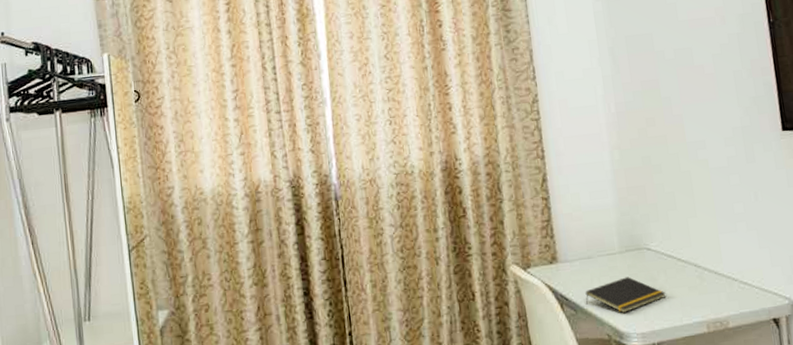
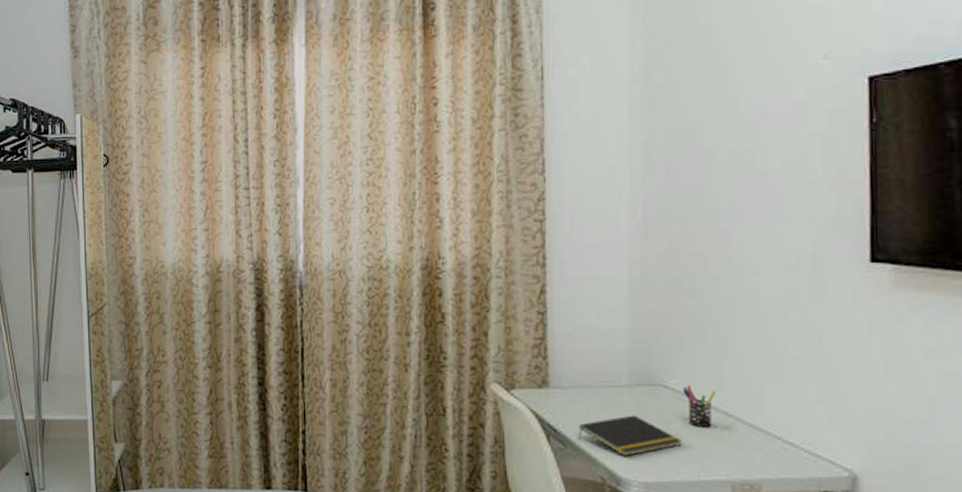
pen holder: none [661,245,687,280] -> present [682,385,716,427]

